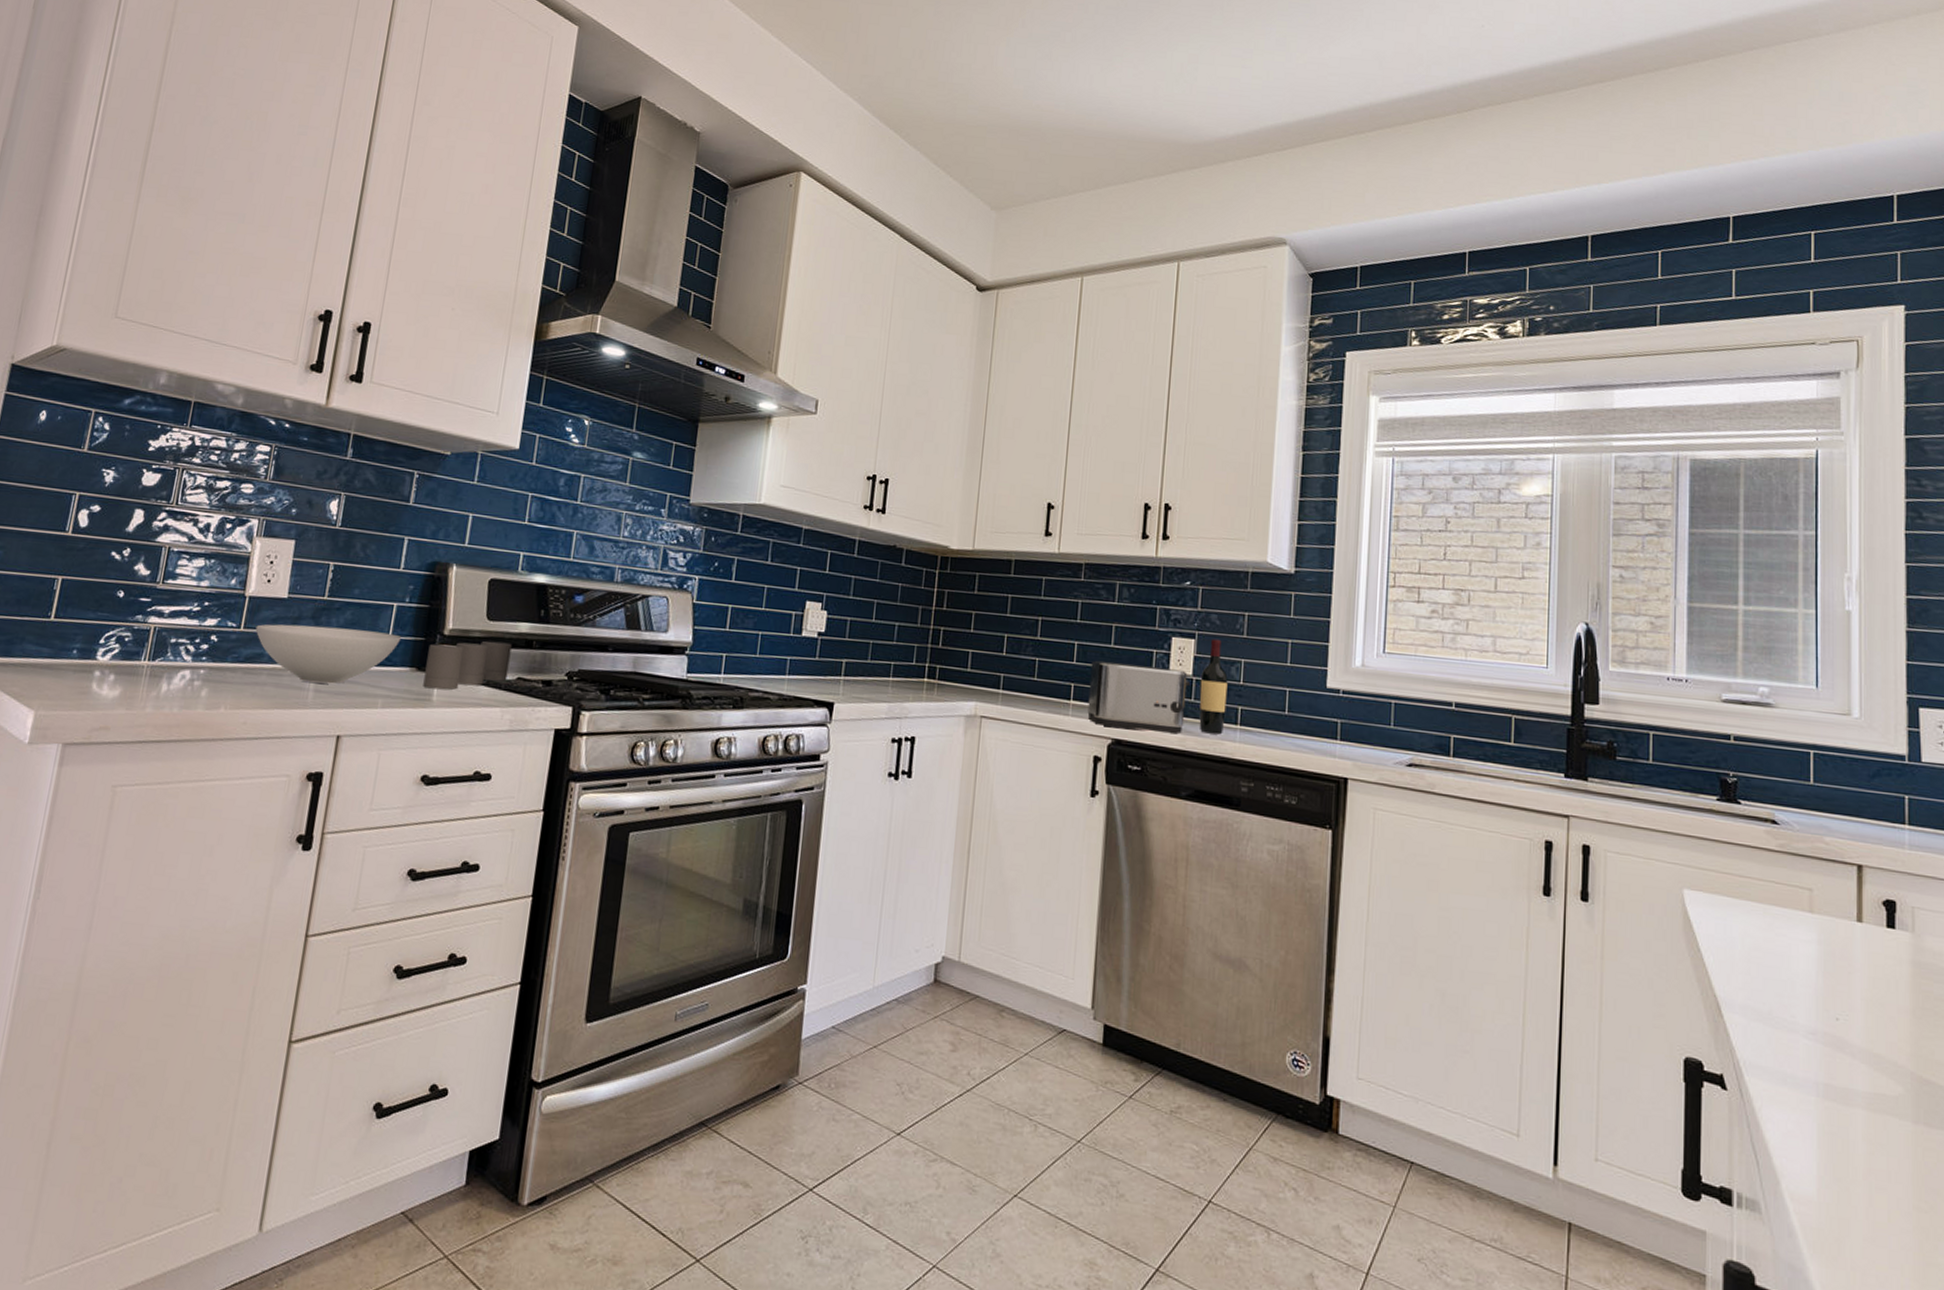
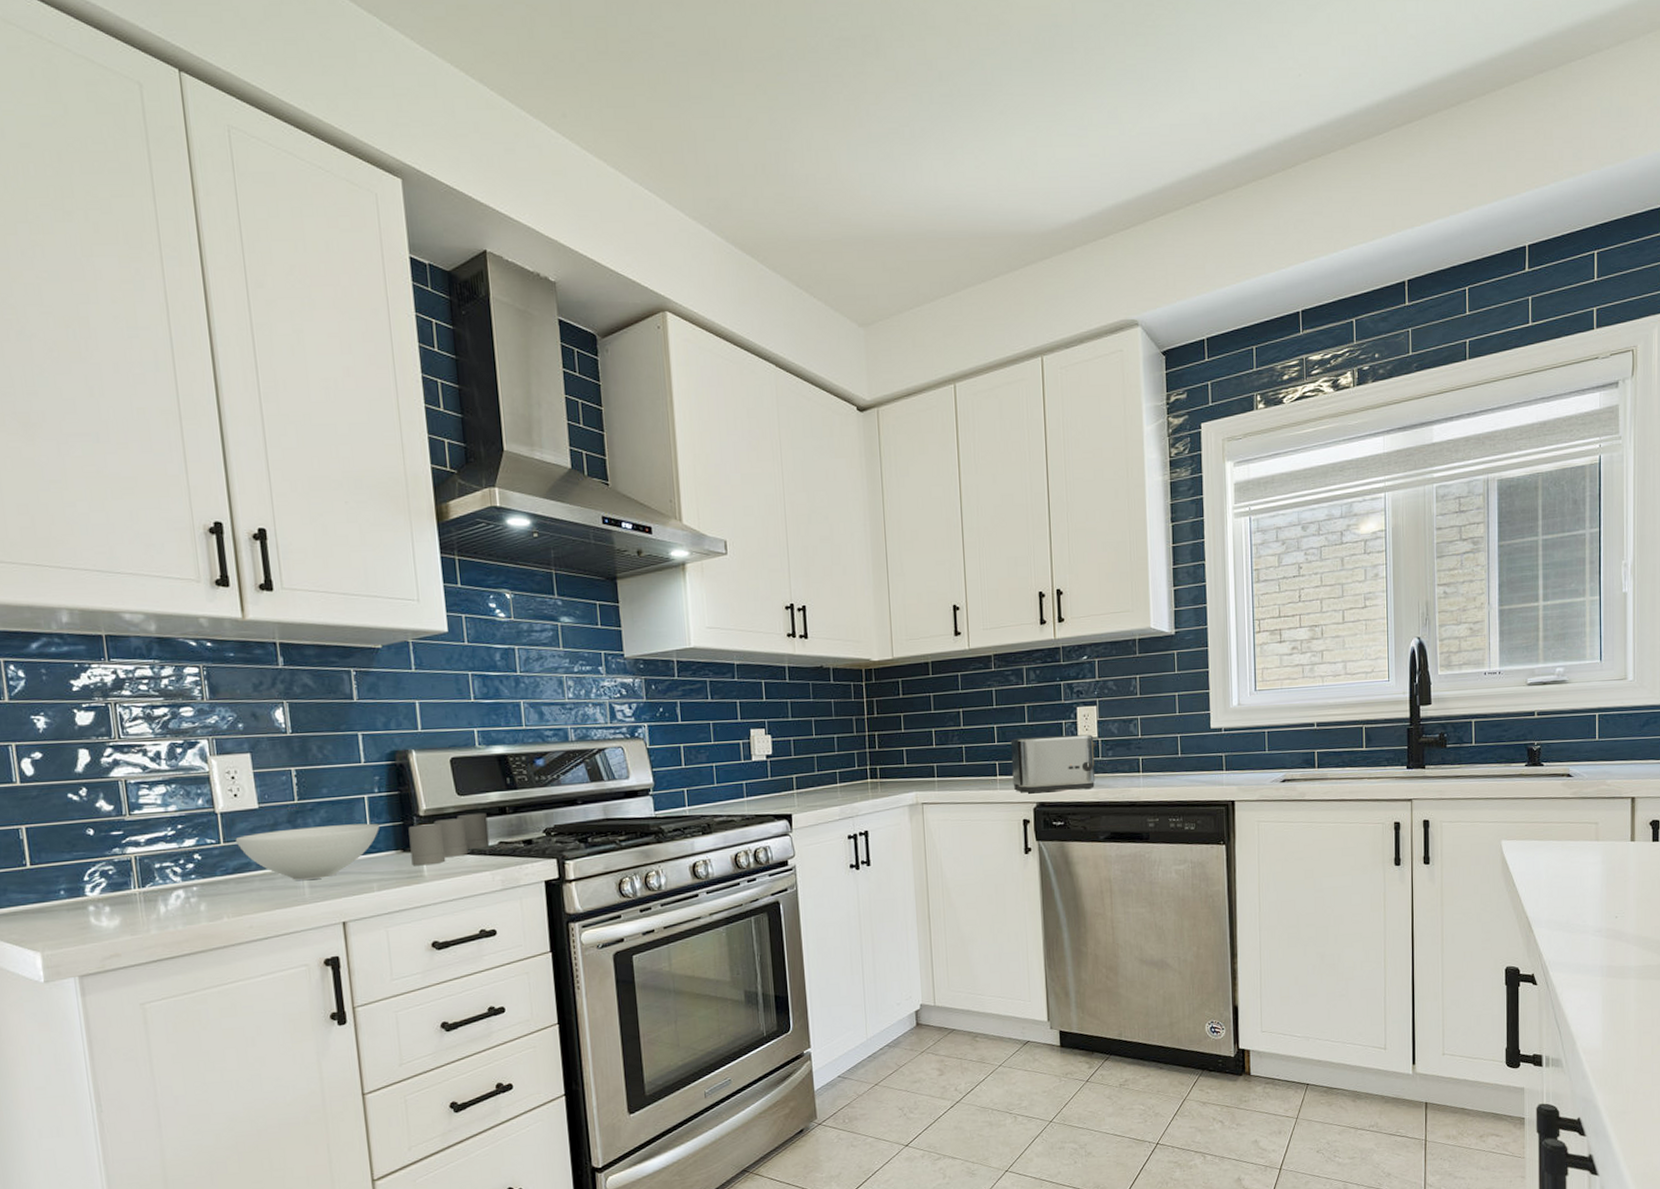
wine bottle: present [1199,638,1228,735] -> none [1105,702,1130,784]

